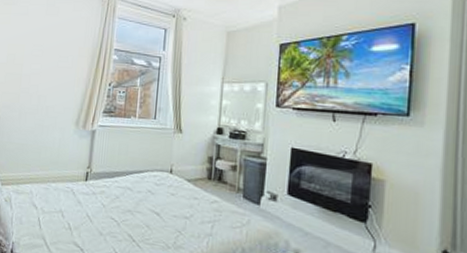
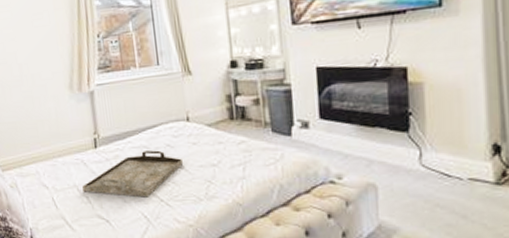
serving tray: none [66,192,160,235] -> present [82,150,184,198]

